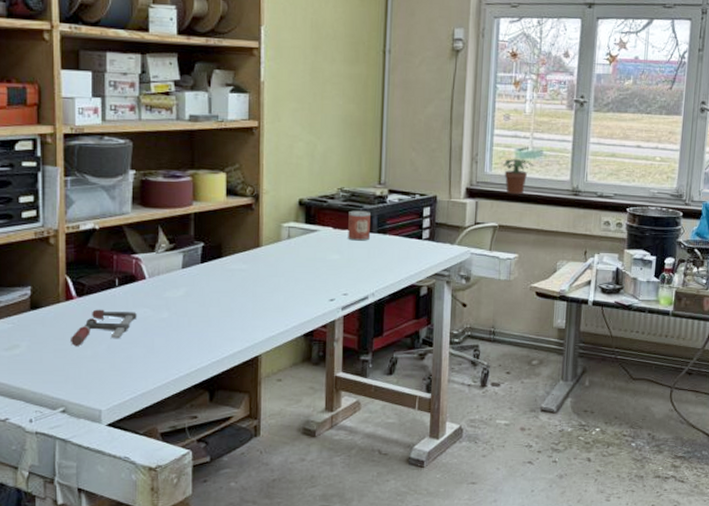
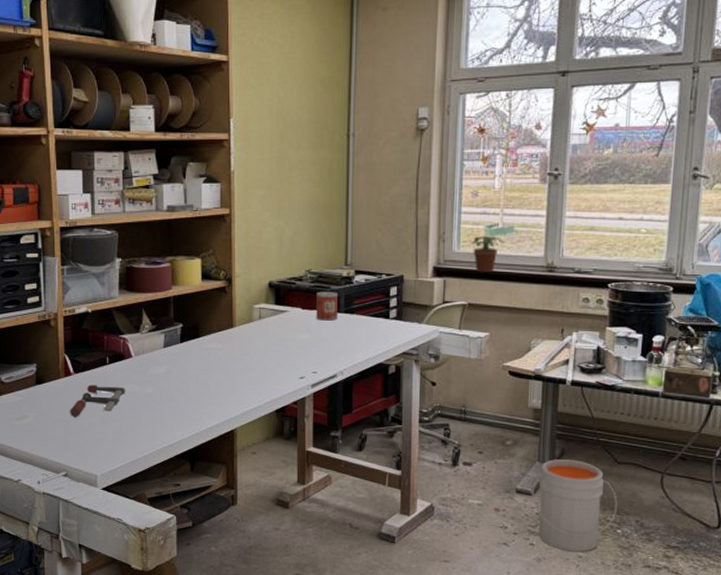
bucket: none [555,377,632,466] -> present [531,459,618,552]

